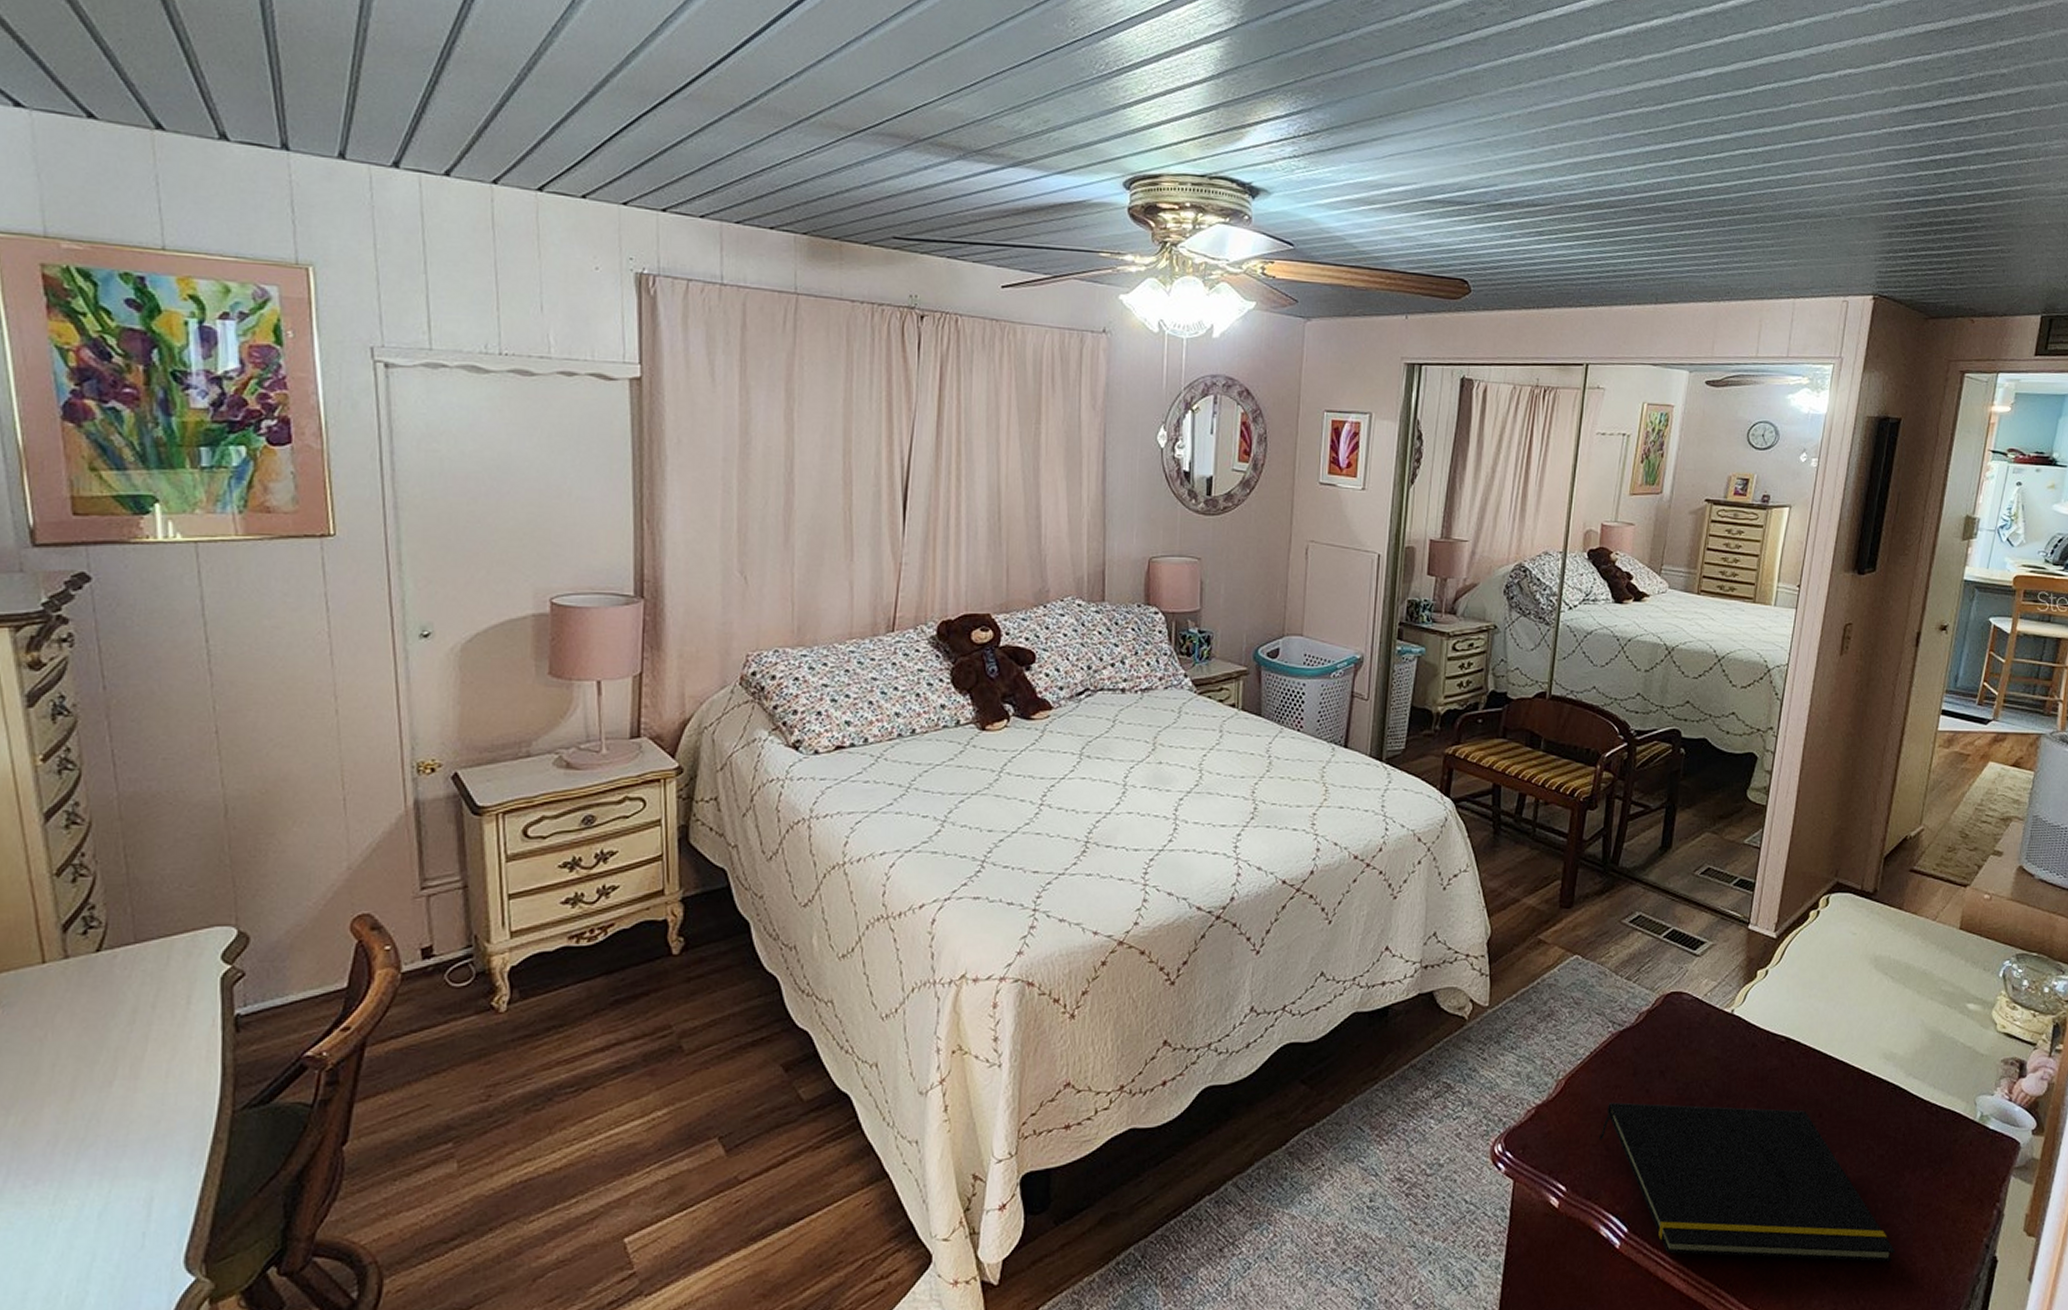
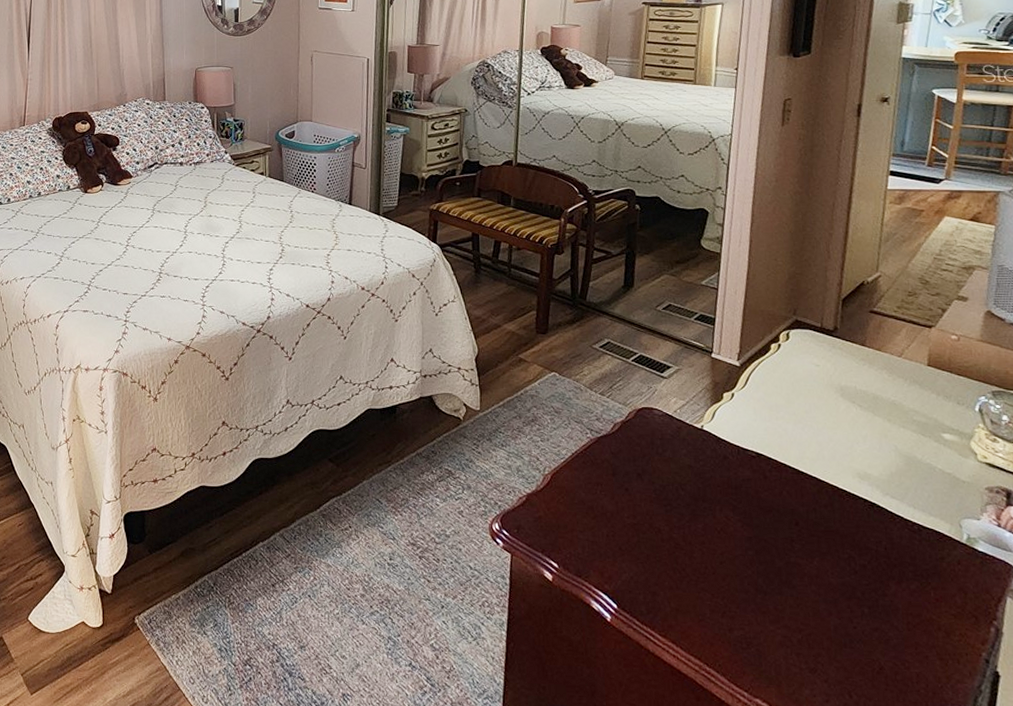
notepad: present [1599,1102,1896,1262] -> none [585,497,887,664]

